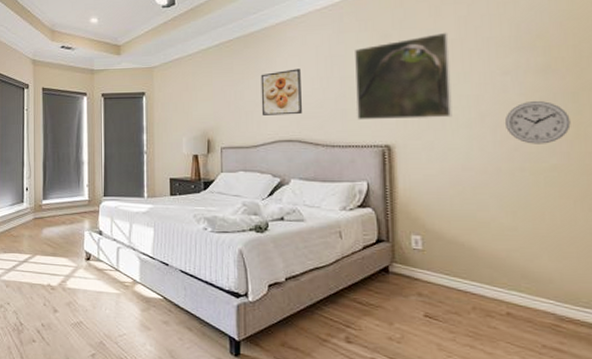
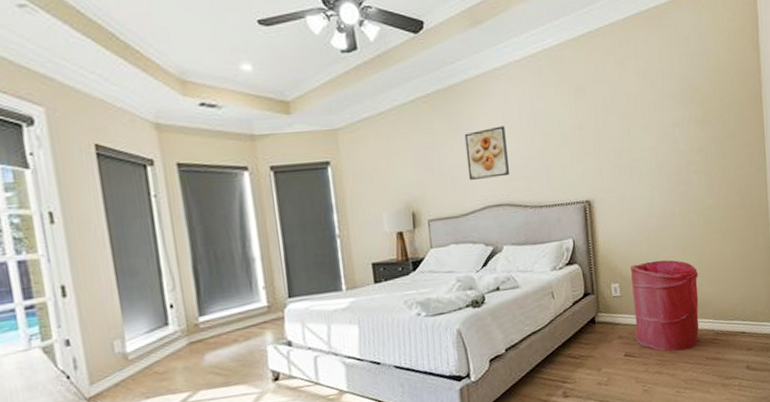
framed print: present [355,32,452,120] -> none [554,86,638,178]
laundry hamper: none [436,218,533,329] -> present [630,260,699,352]
wall clock: present [504,101,571,144] -> none [675,149,720,188]

